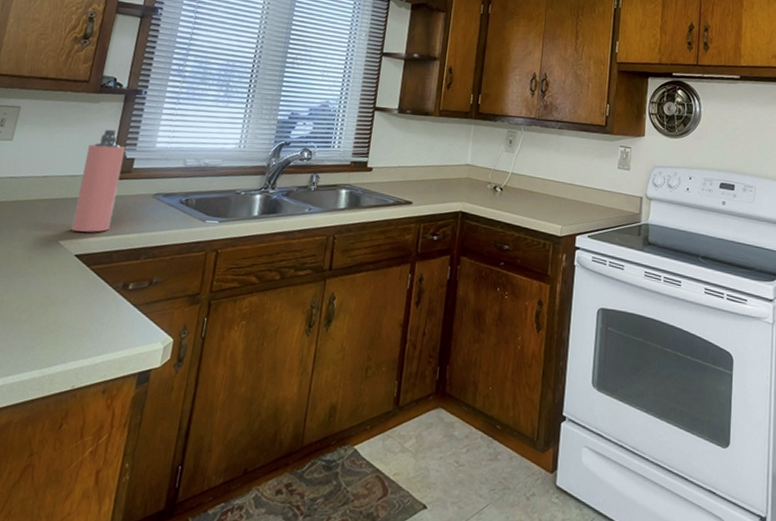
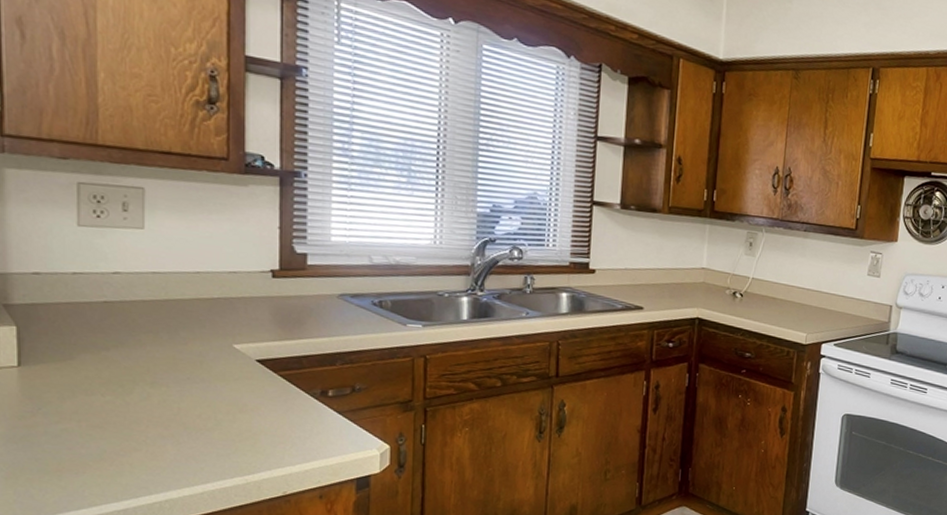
spray bottle: present [71,129,126,232] -> none [244,218,294,336]

